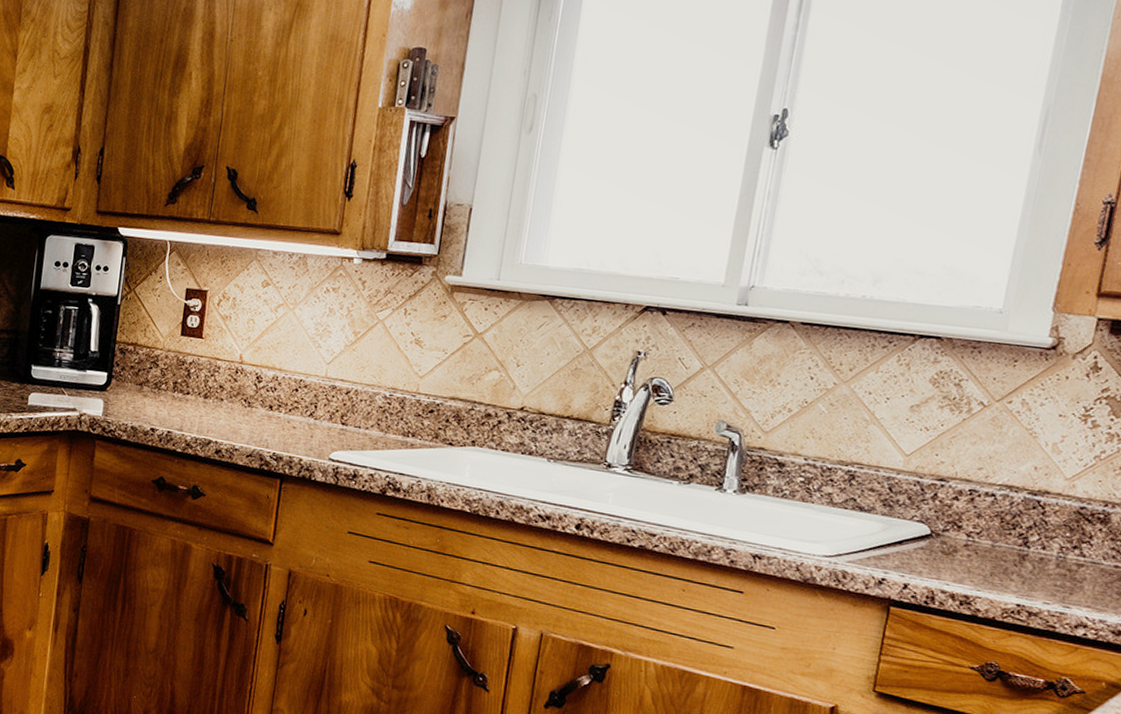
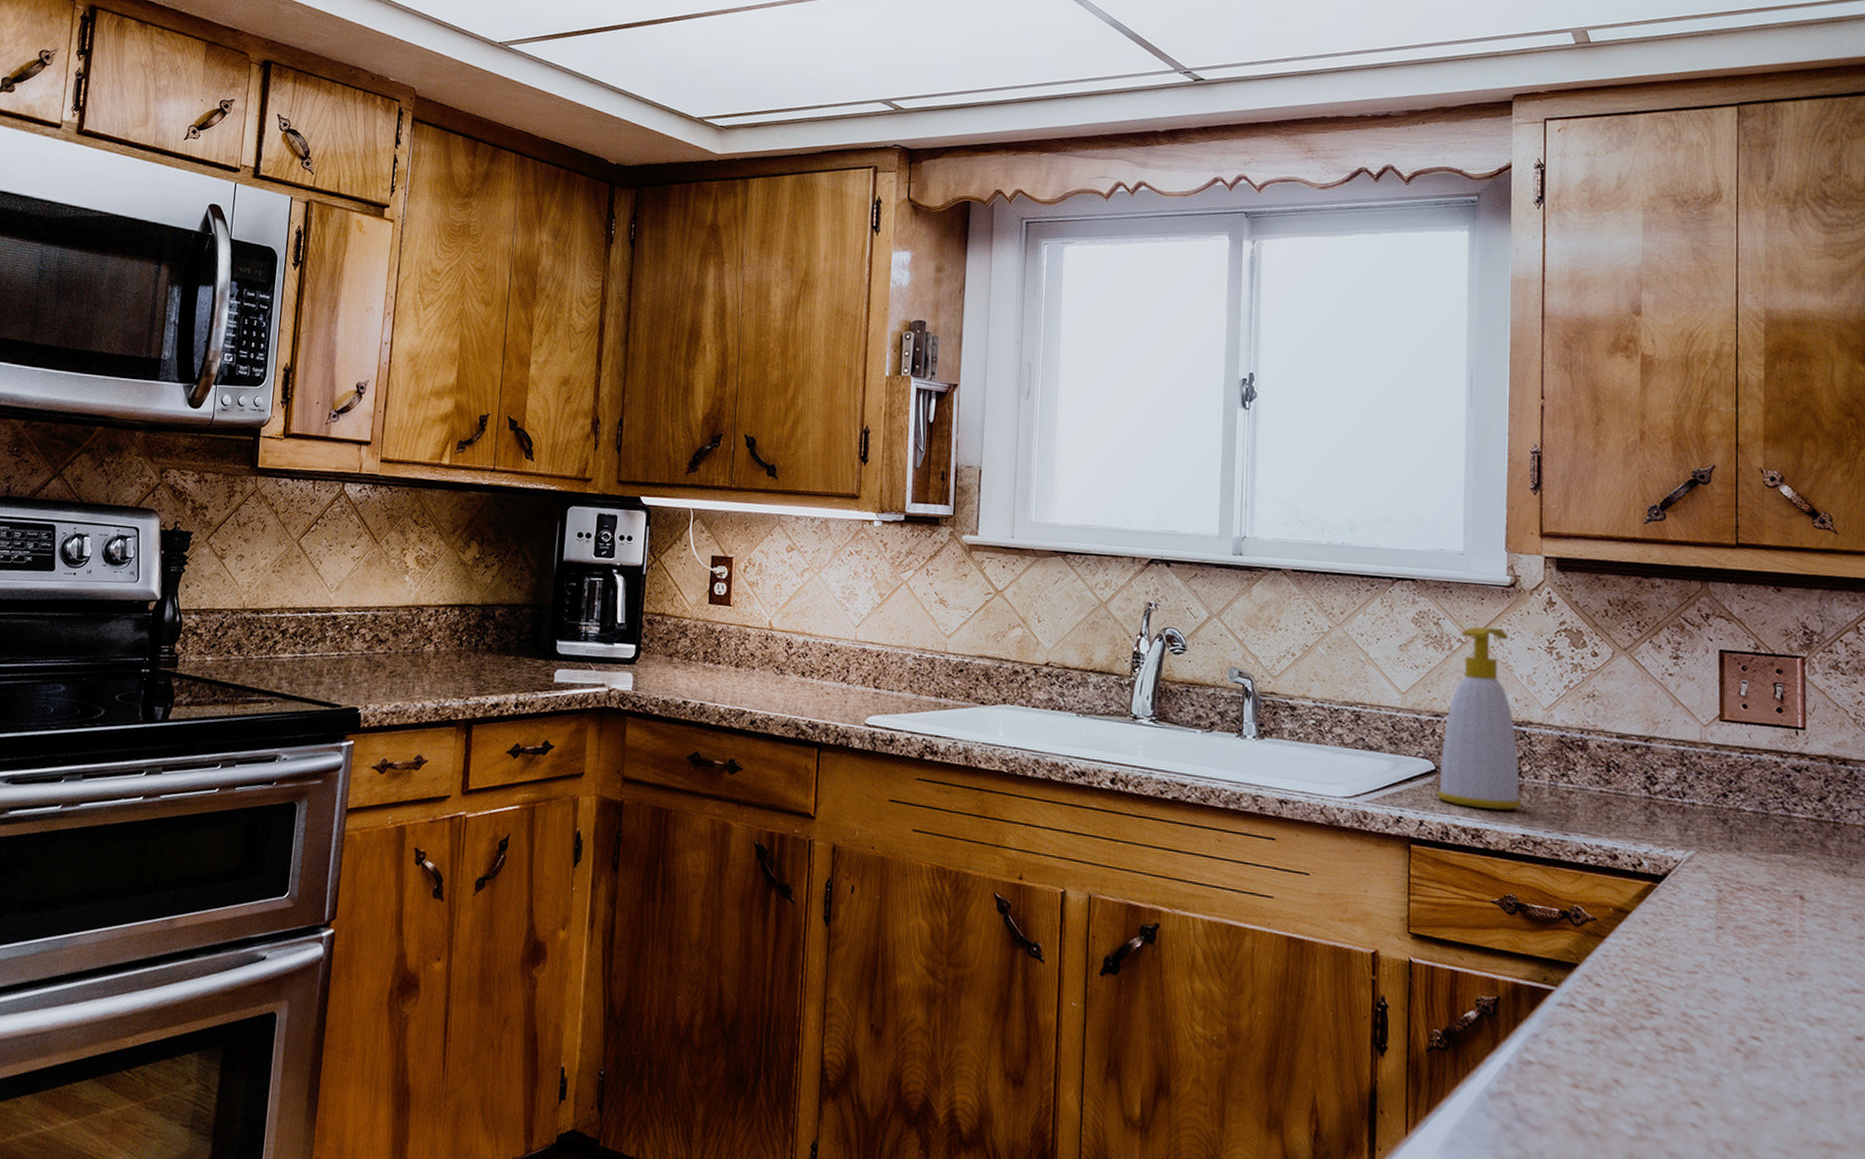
soap bottle: none [928,390,1040,579] -> present [1437,626,1522,811]

